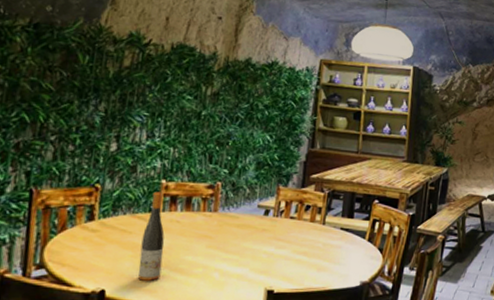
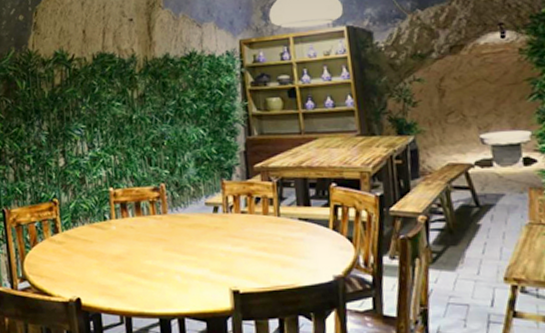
wine bottle: present [138,192,165,281] -> none [102,200,126,287]

